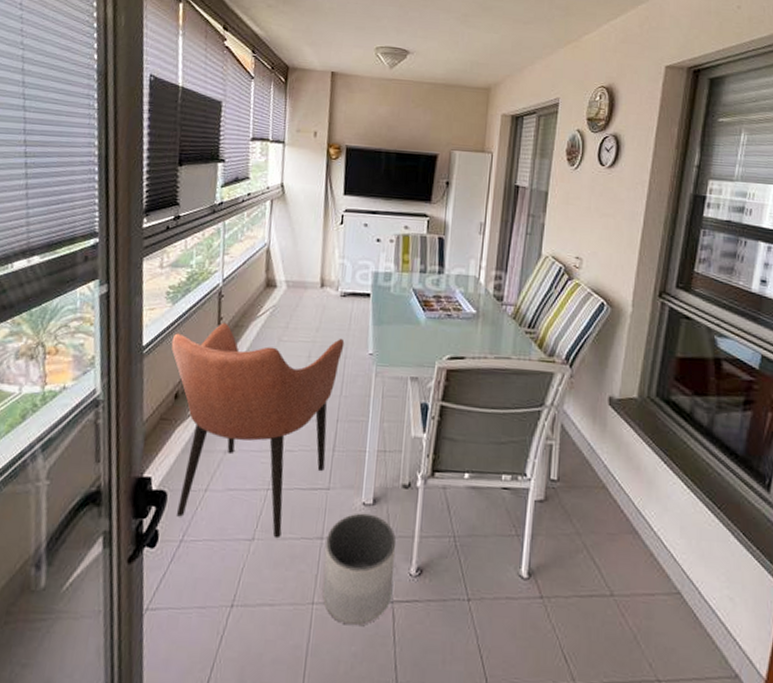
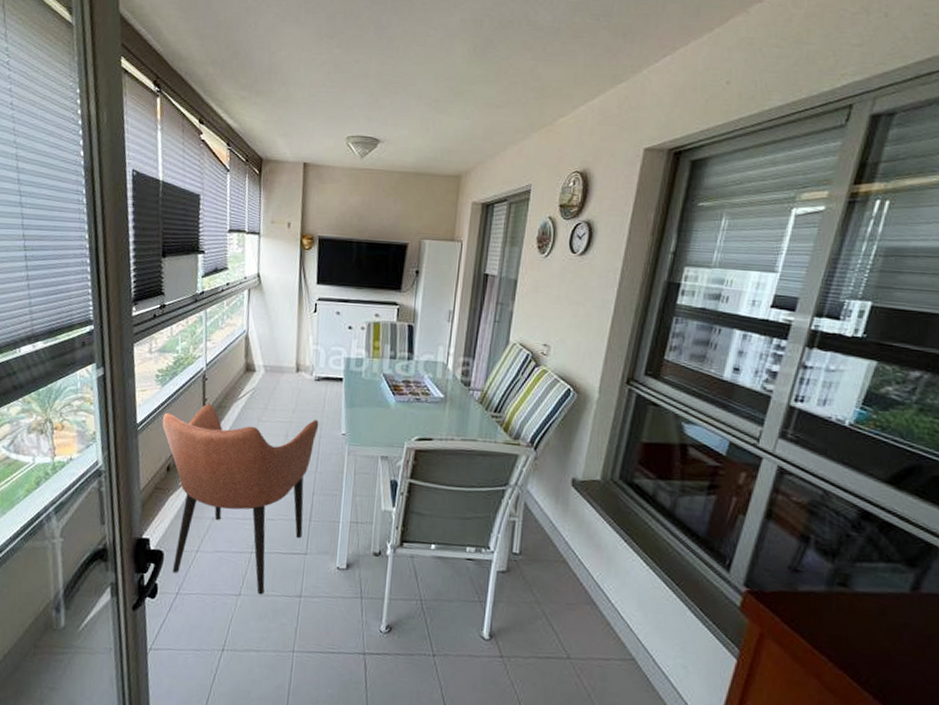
planter: present [322,513,397,626] -> none [301,576,368,673]

